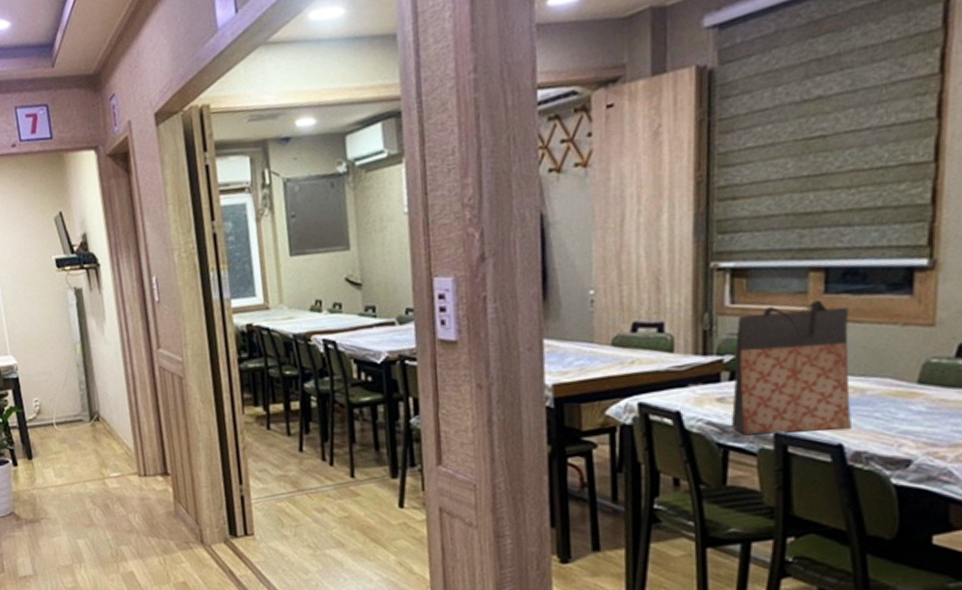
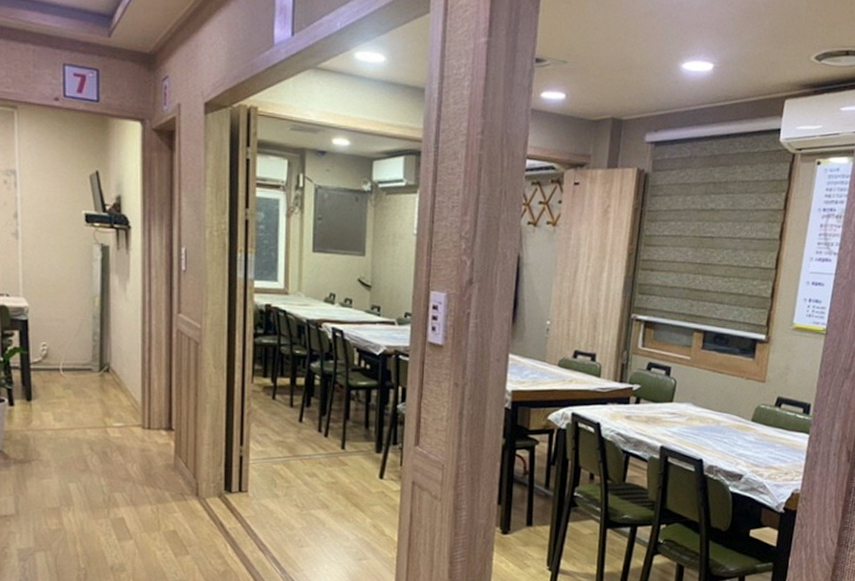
bag: present [731,299,851,436] -> none [633,352,716,449]

